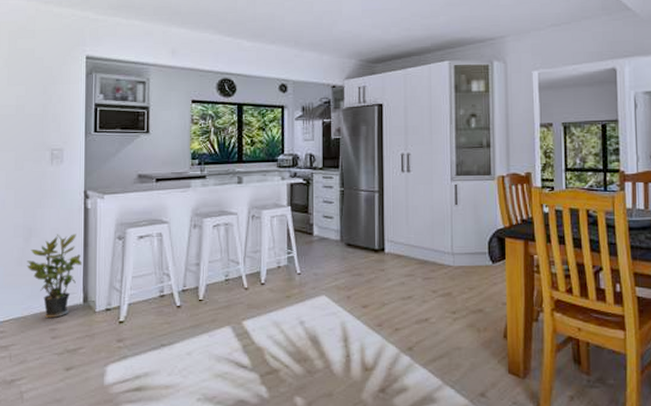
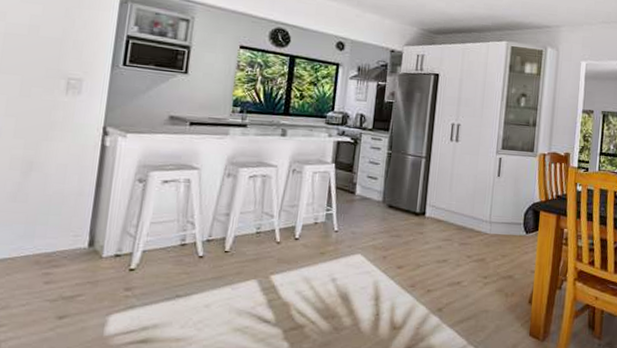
potted plant: present [27,234,82,319] -> none [22,170,92,262]

